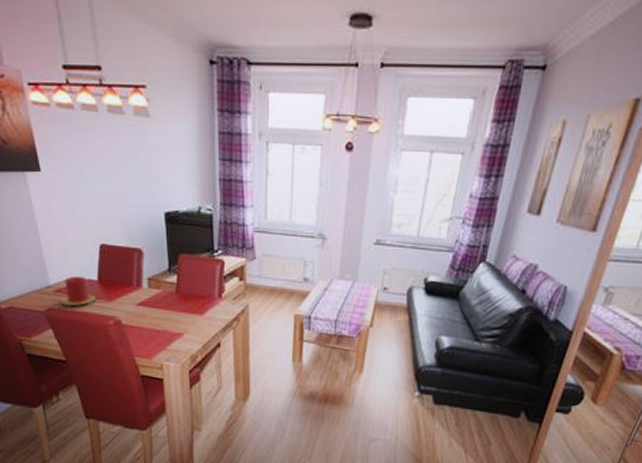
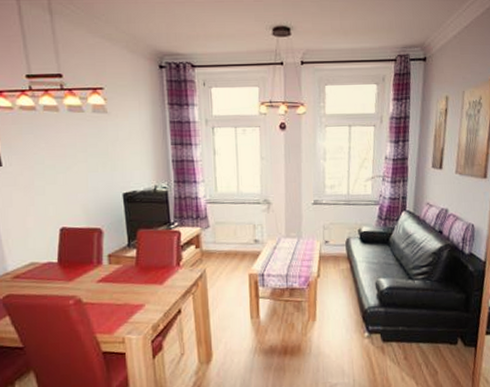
candle: present [61,276,96,307] -> none [19,260,55,291]

